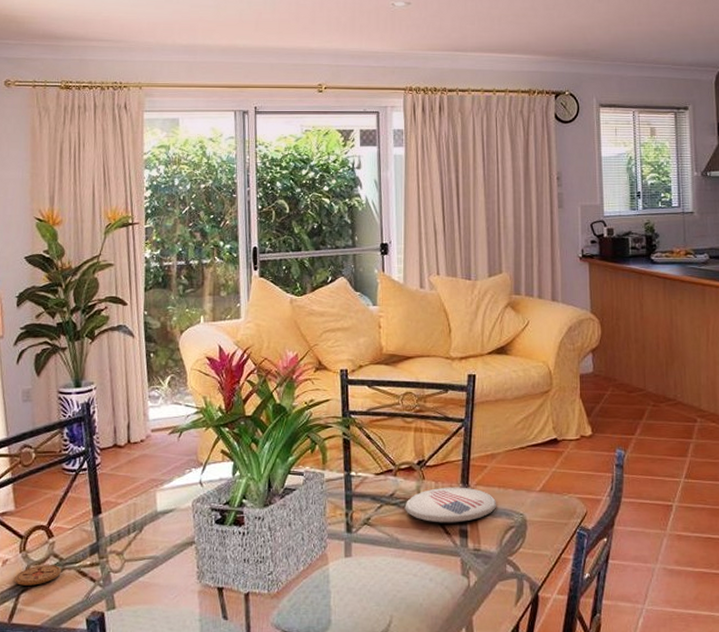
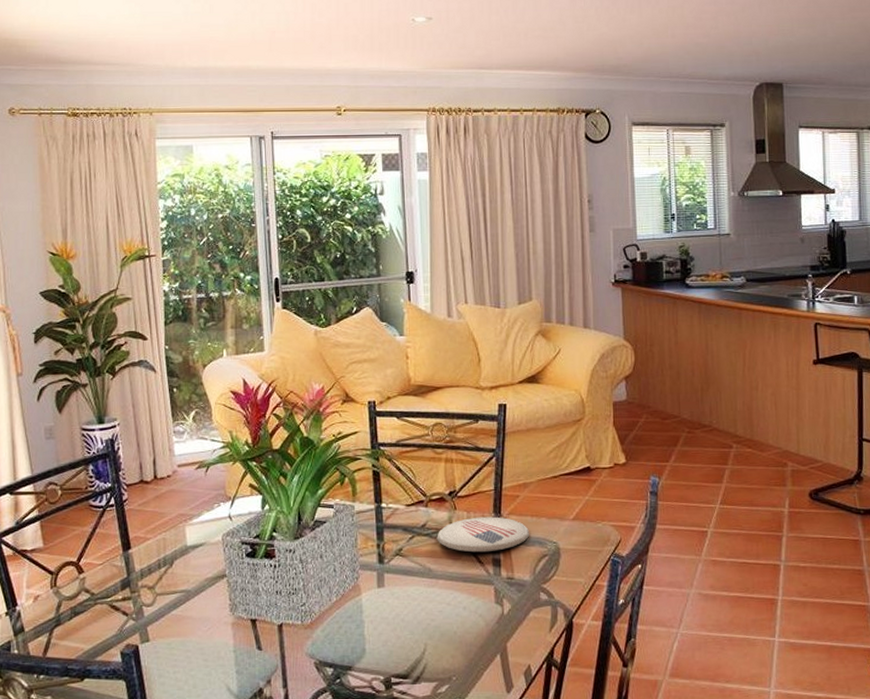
coaster: present [14,565,61,586] -> none [46,600,93,621]

